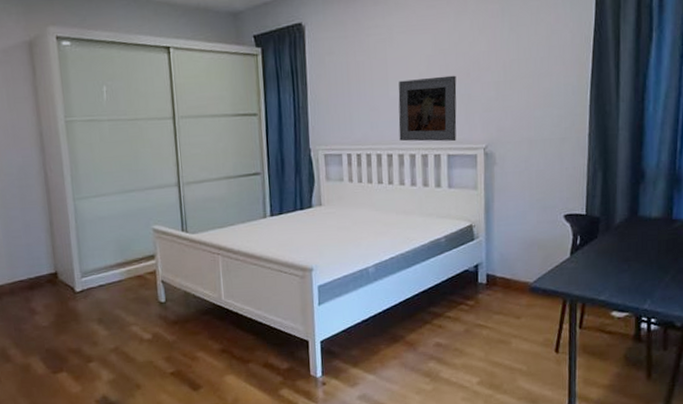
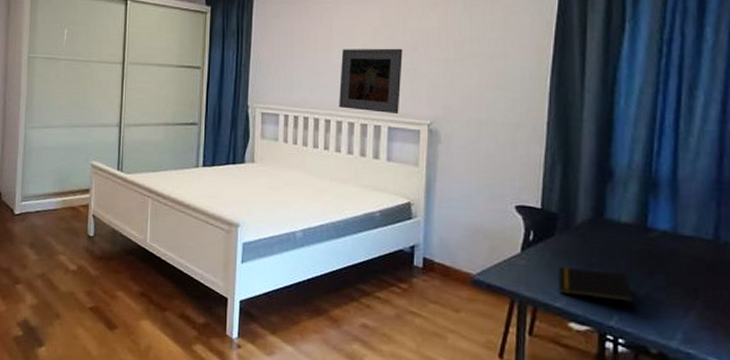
notepad: none [602,262,663,289] -> present [558,266,634,303]

